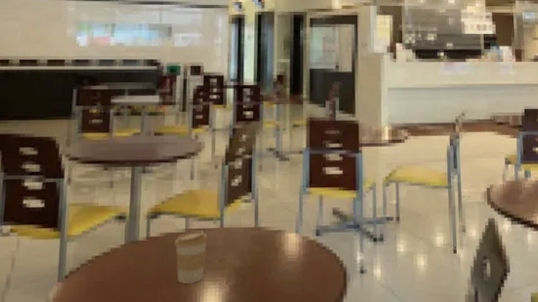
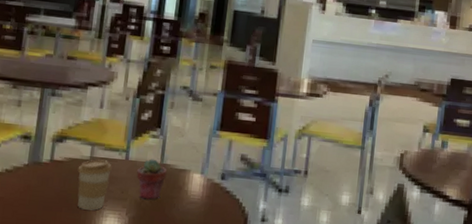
potted succulent: none [233,224,263,266] -> present [136,159,167,200]

